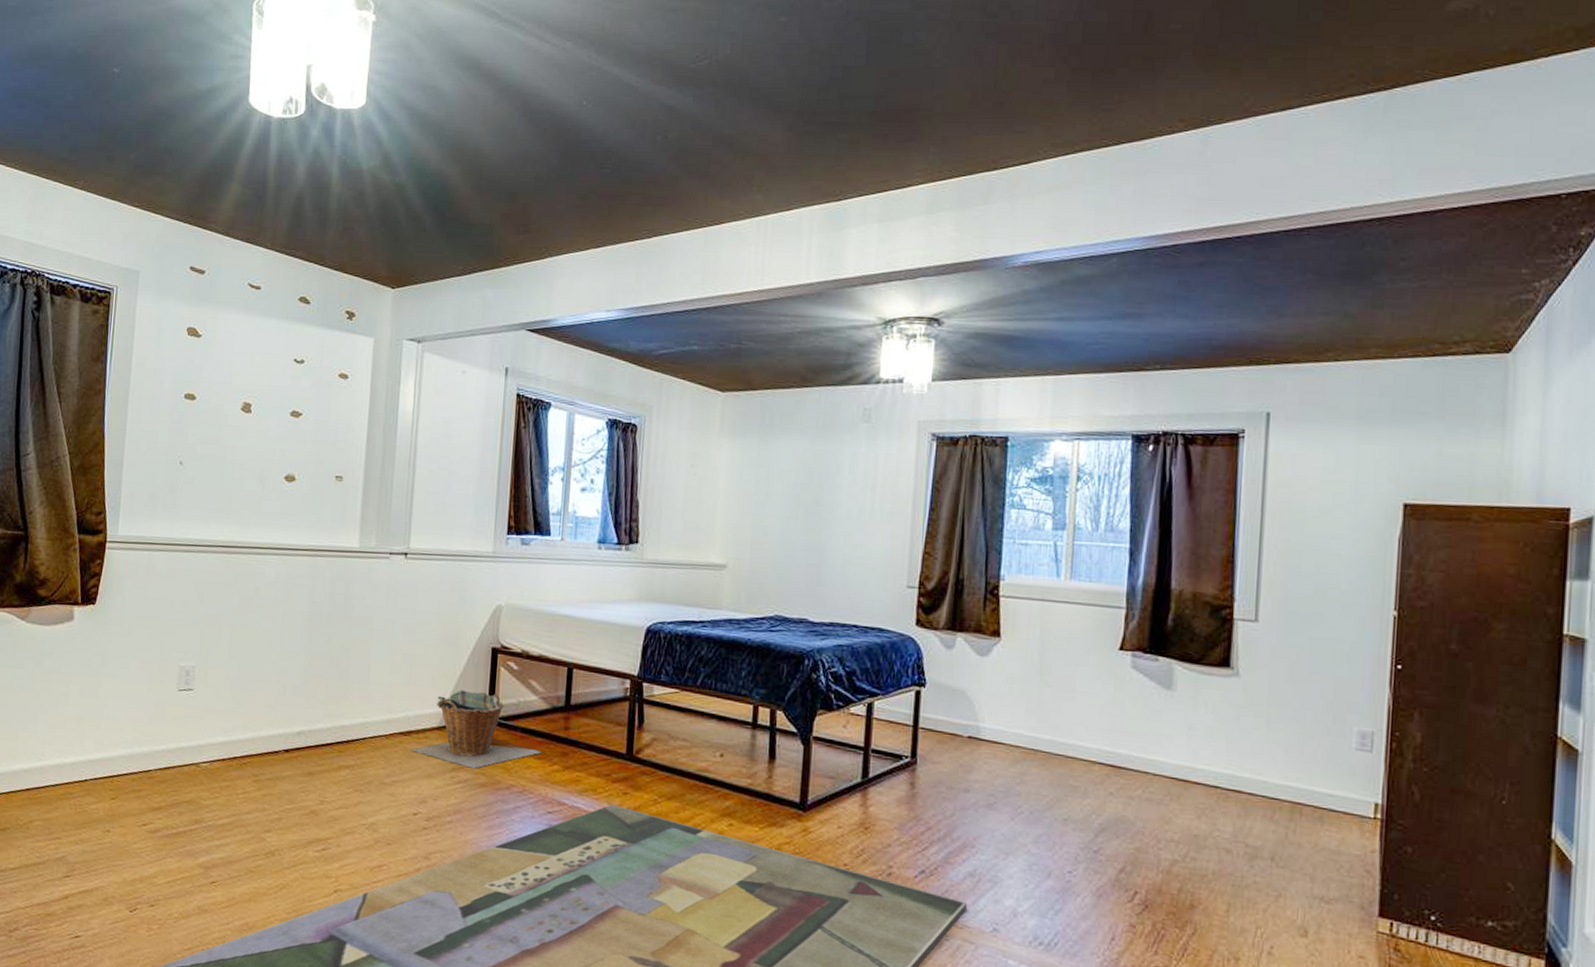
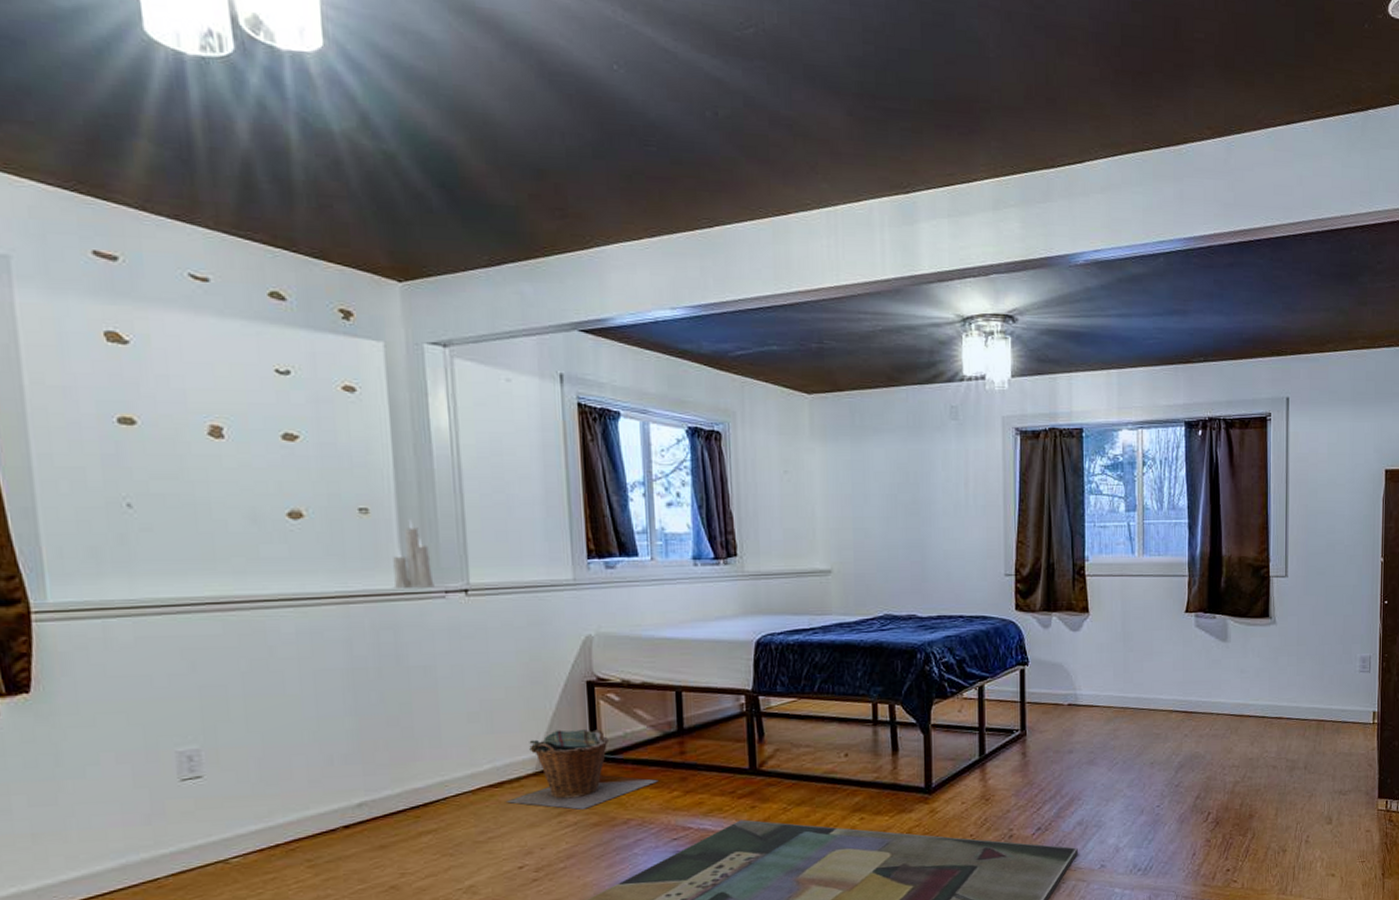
candle: none [351,488,383,549] -> present [393,520,435,588]

